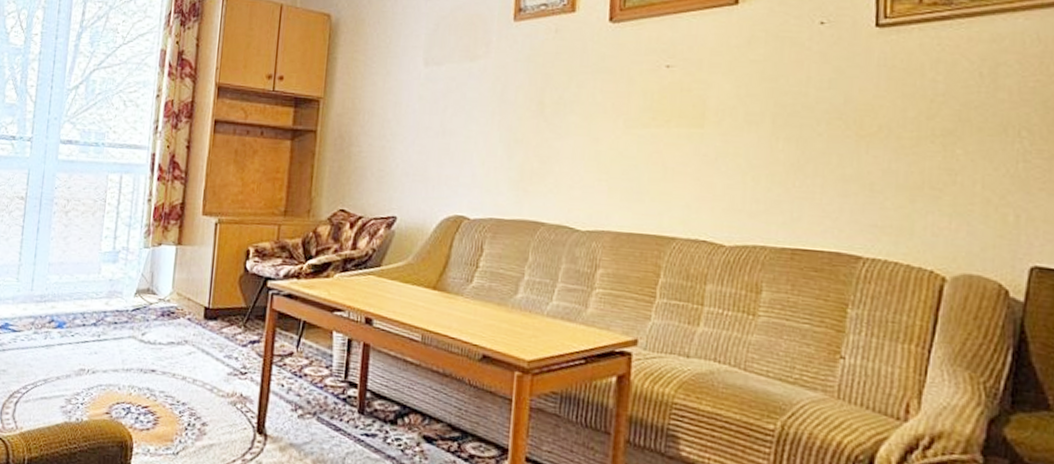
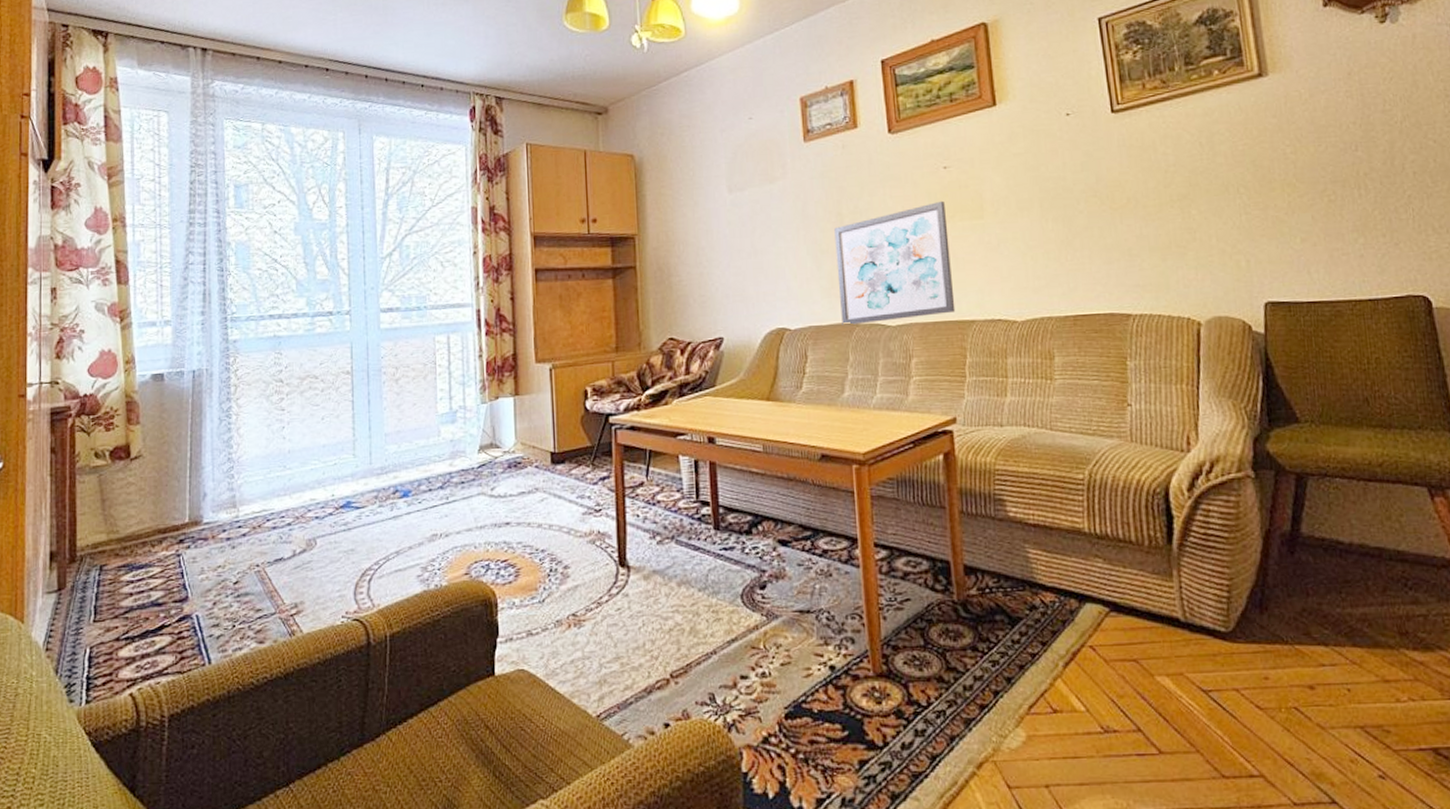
wall art: none [526,102,661,226] -> present [834,200,956,325]

